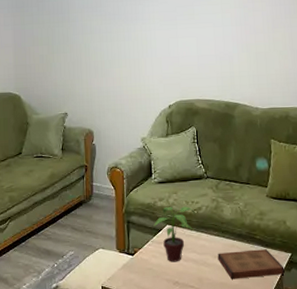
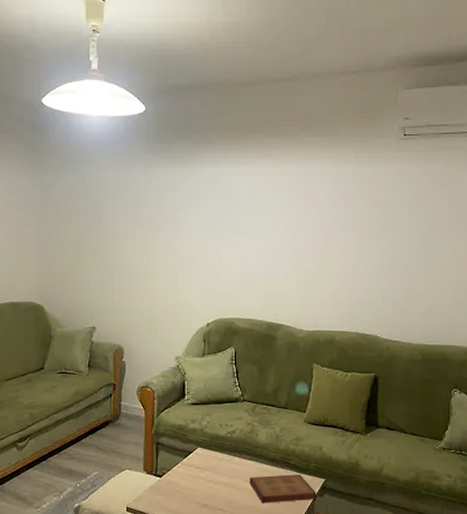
potted plant: present [153,206,196,262] -> none [184,429,229,485]

